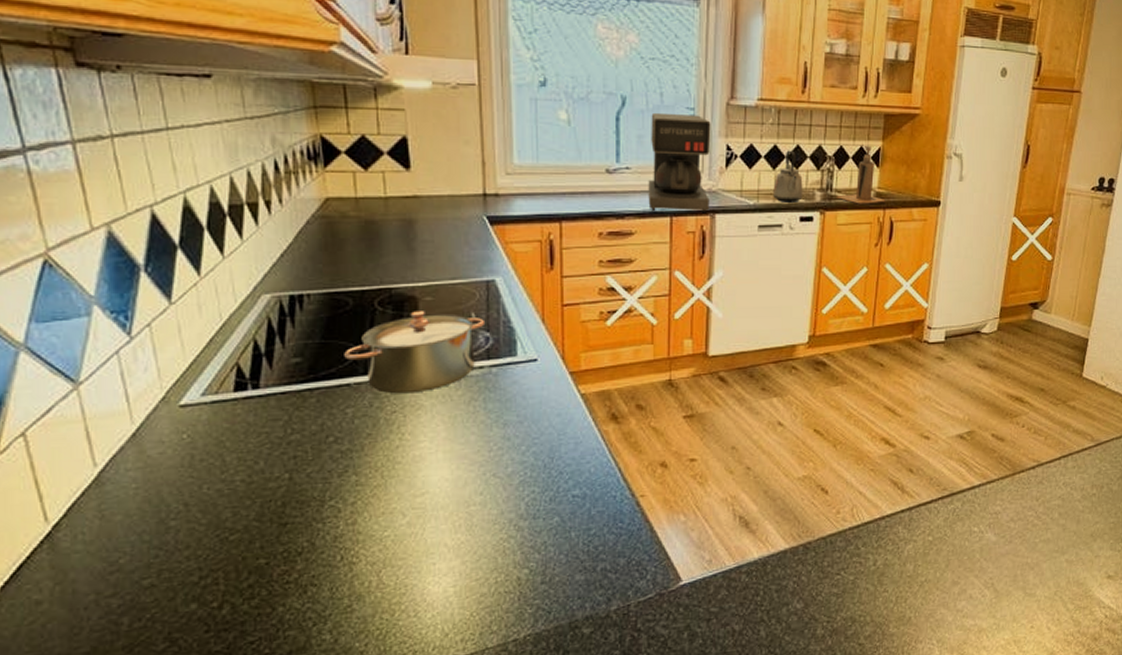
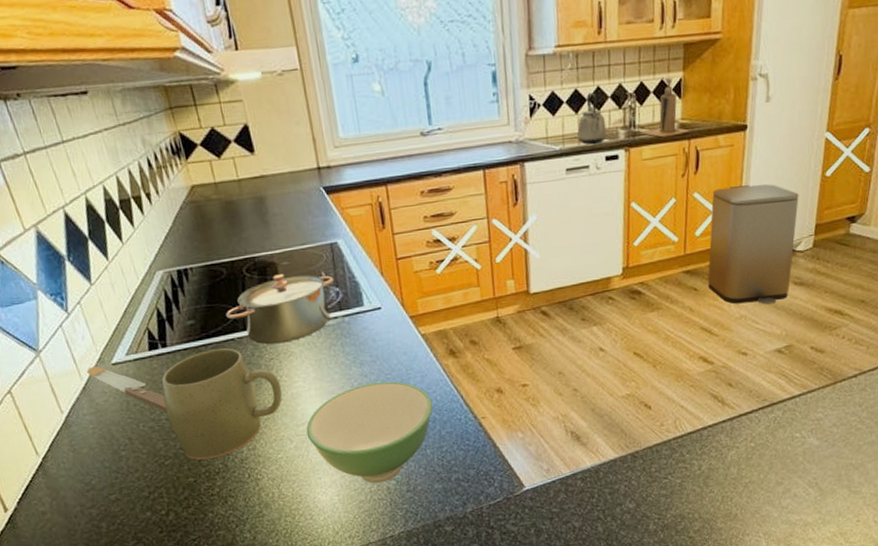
knife: none [142,406,245,471] -> present [86,365,167,412]
mug: none [242,395,402,536] -> present [161,348,283,460]
bowl: none [425,447,585,572] -> present [306,381,433,484]
coffee maker: present [648,112,711,214] -> none [456,70,519,167]
pedal bin: none [895,261,986,387] -> present [708,184,799,305]

